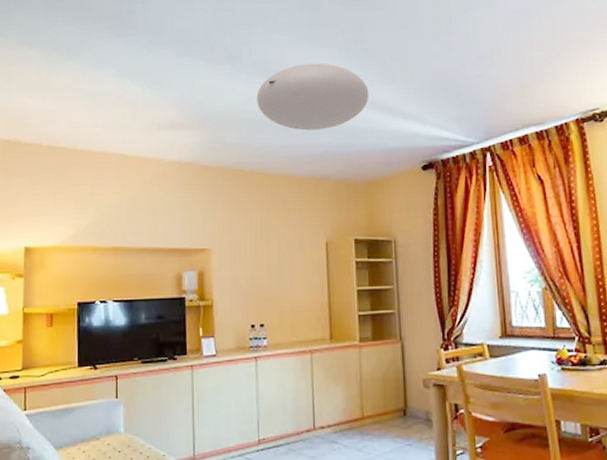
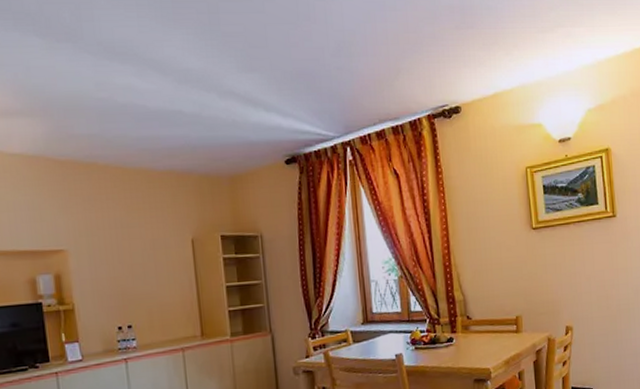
ceiling light: present [256,63,369,131] -> none [105,46,229,121]

